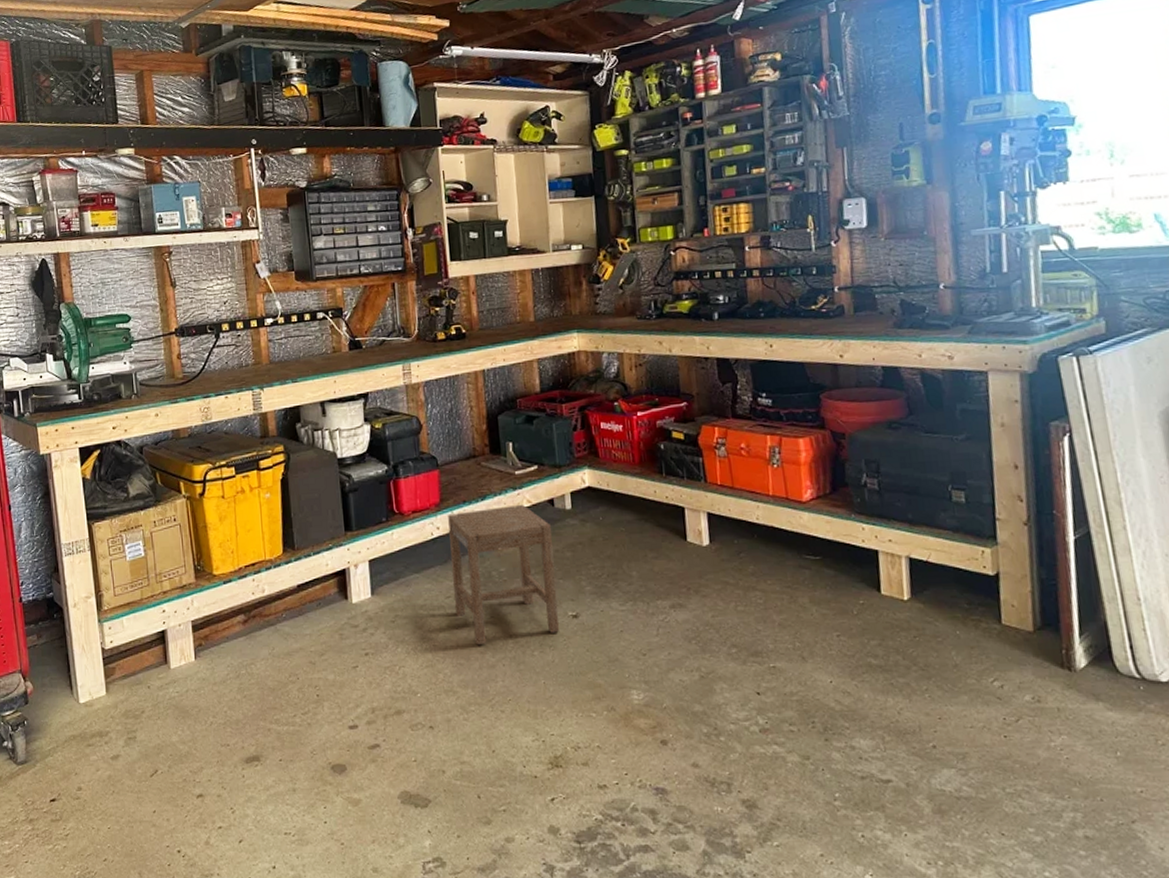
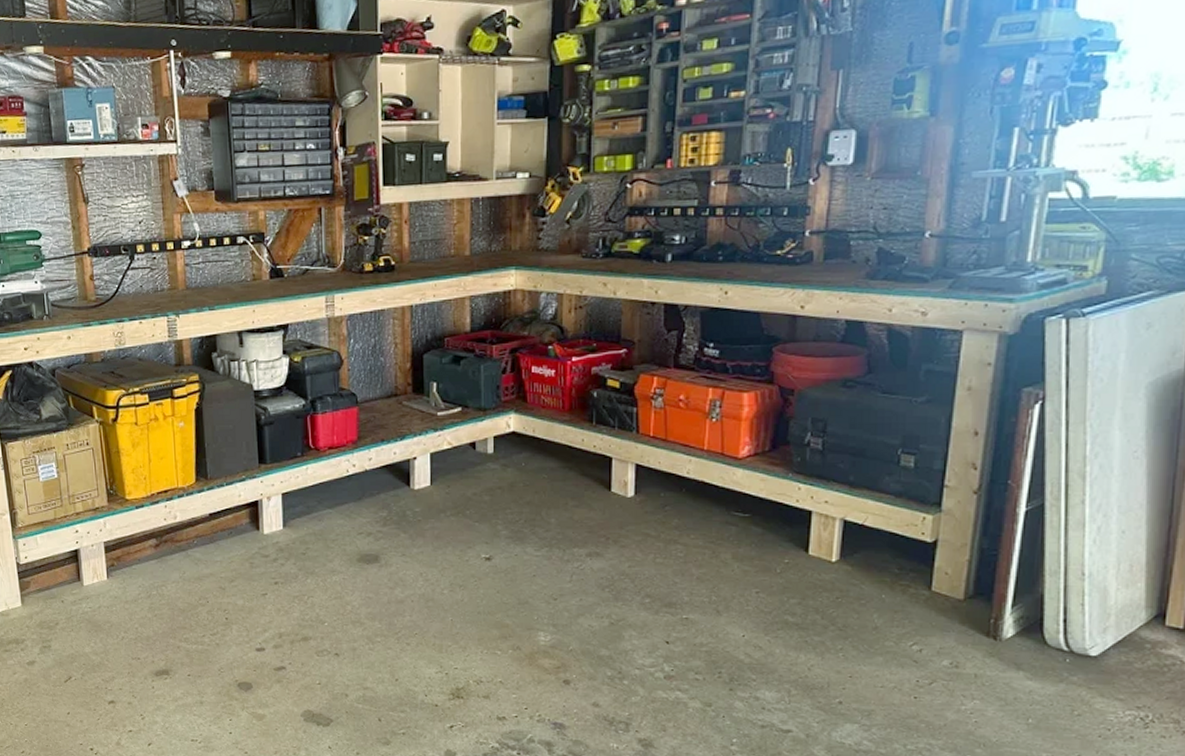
stool: present [448,504,560,646] -> none [365,445,472,582]

